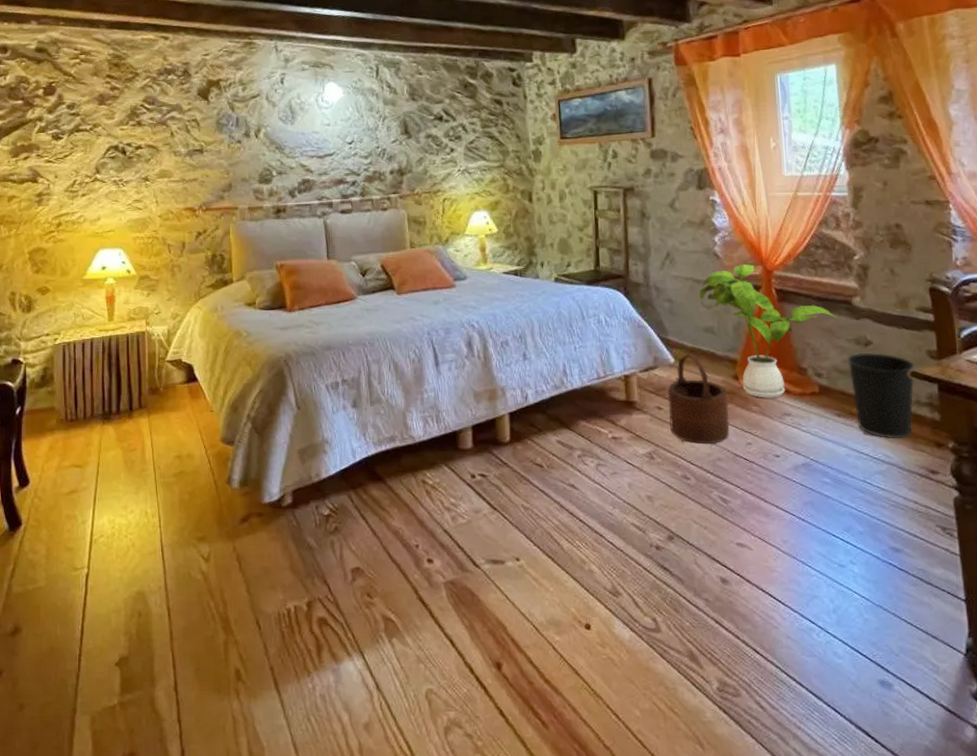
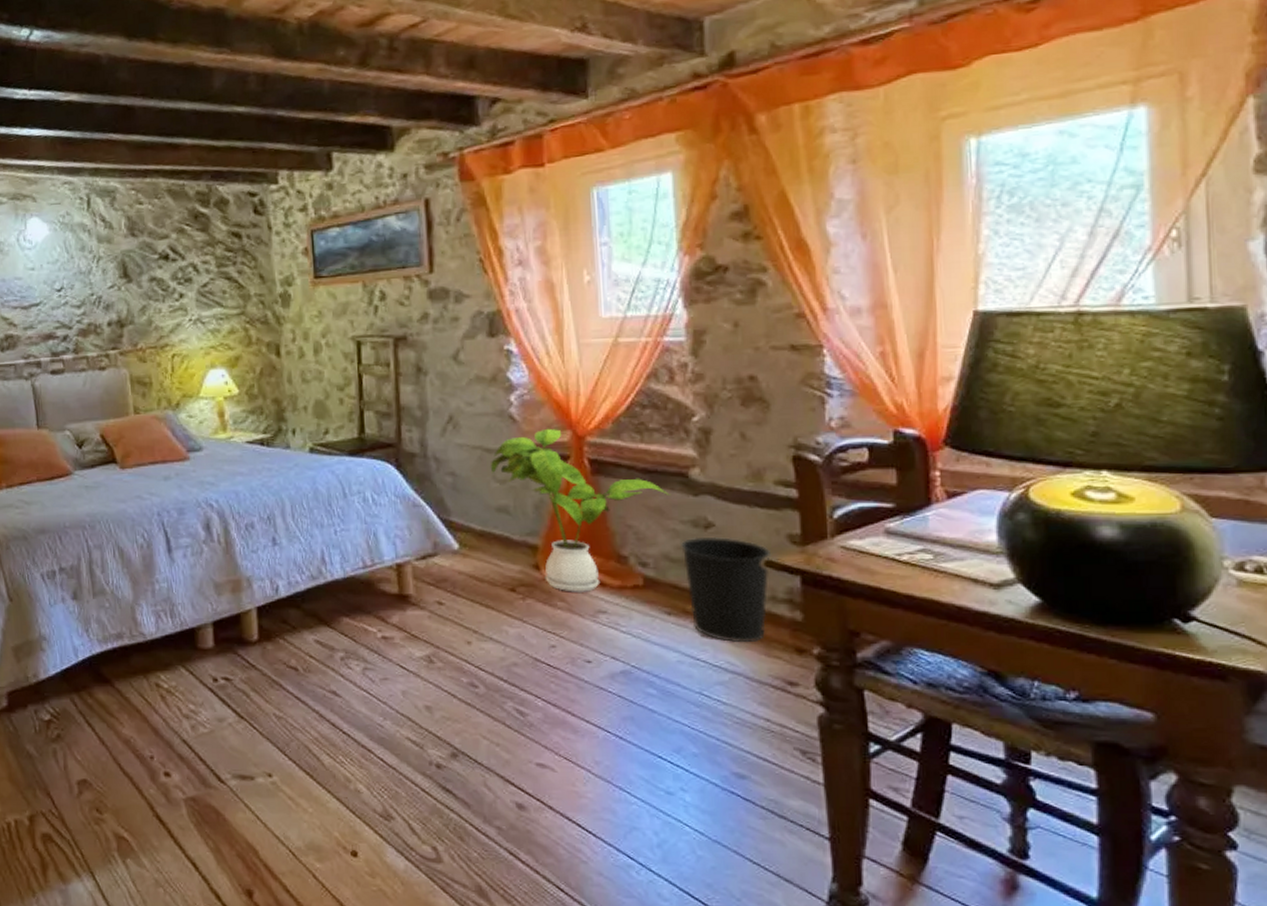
wooden bucket: present [668,353,730,444] -> none [451,538,529,647]

